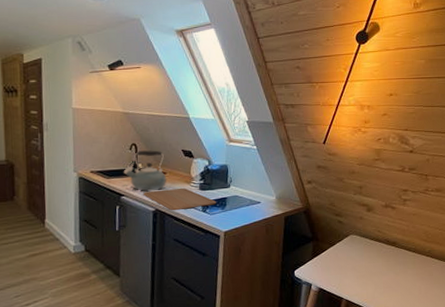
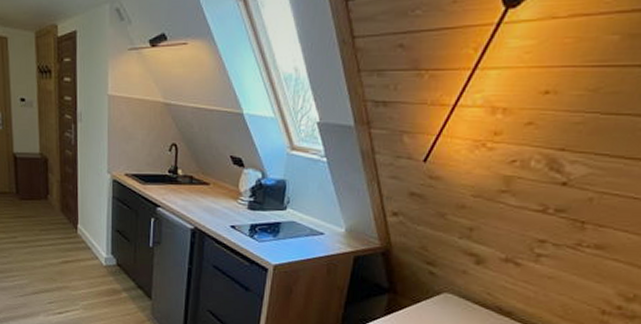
kettle: present [123,150,167,192] -> none [160,153,210,205]
chopping board: present [143,187,216,211] -> none [182,204,267,232]

